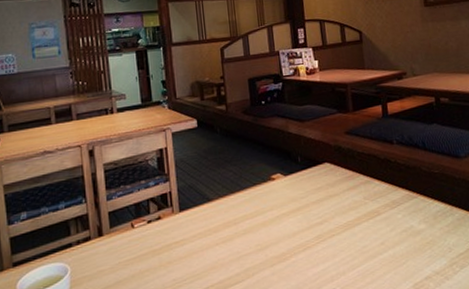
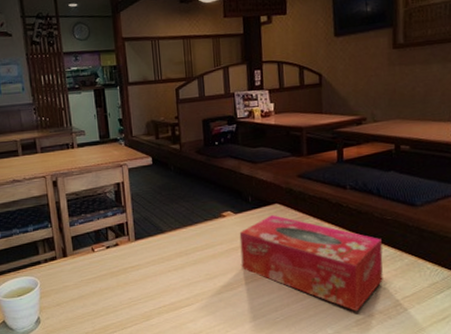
tissue box: none [290,174,437,275] -> present [239,214,383,312]

